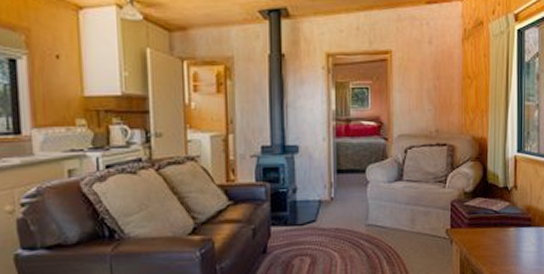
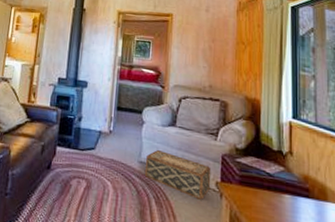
woven basket: none [374,208,441,250] -> present [145,149,211,200]

